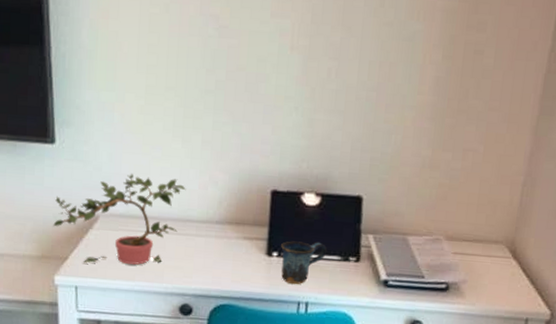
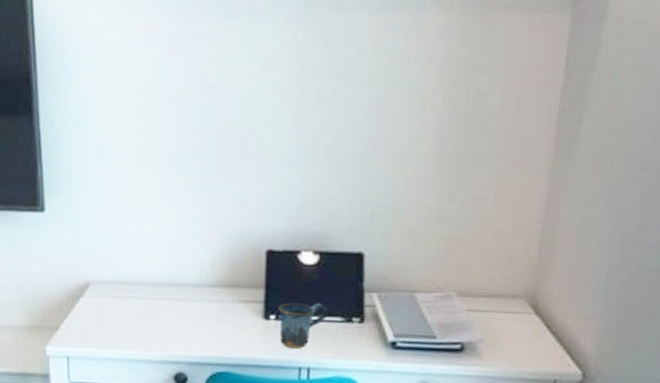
potted plant: present [53,173,186,265] -> none [44,238,178,333]

